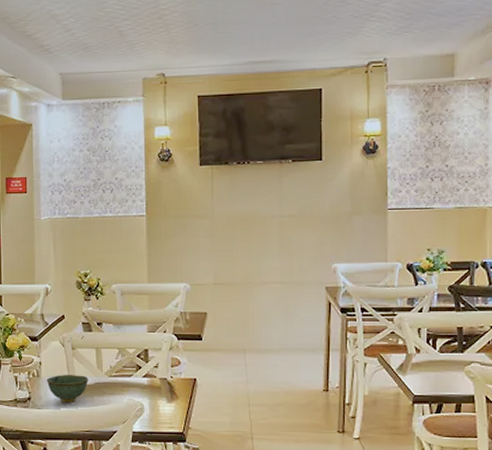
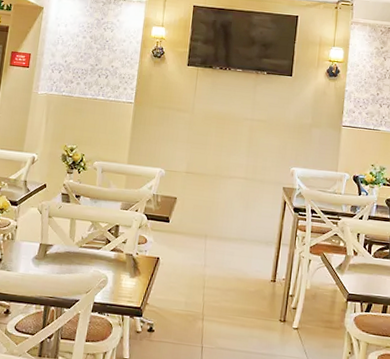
bowl: present [46,375,89,403] -> none [19,240,60,268]

